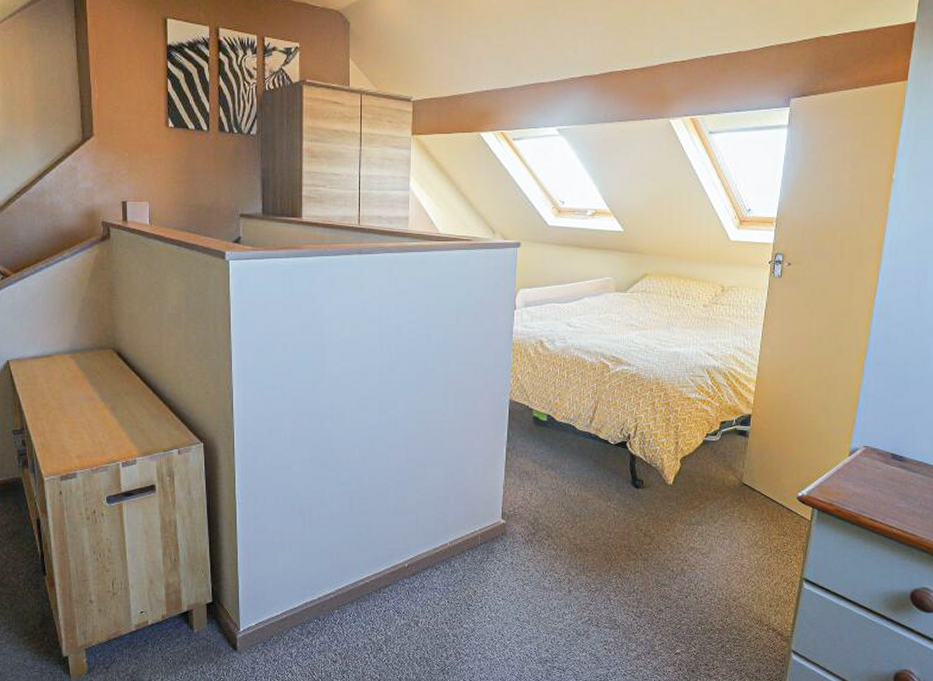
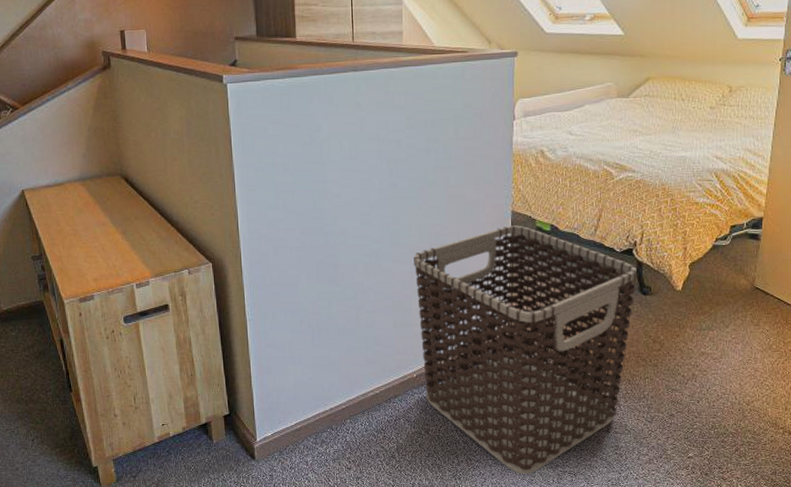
clothes hamper: none [410,413,630,669] -> present [414,224,637,474]

